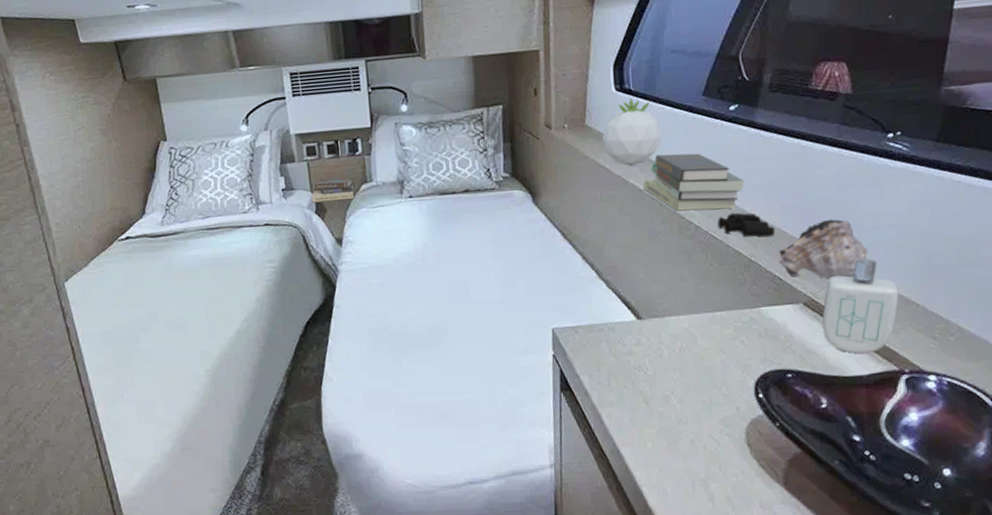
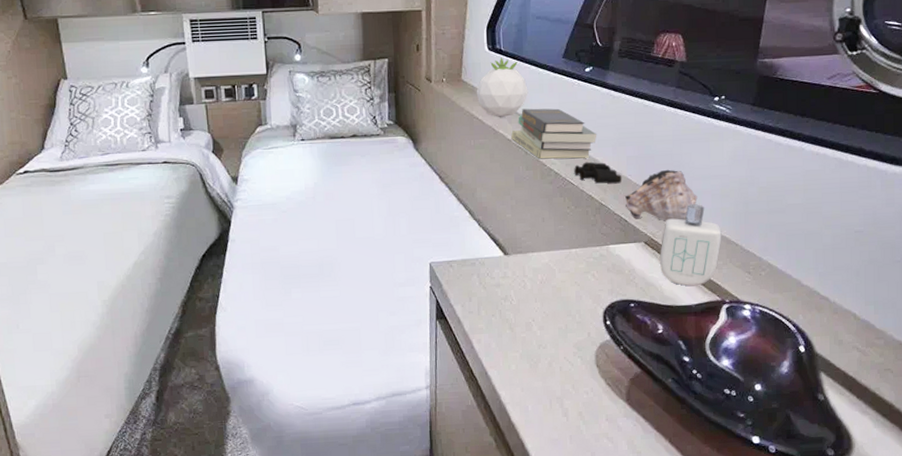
books: present [312,178,355,203] -> none [209,120,250,143]

